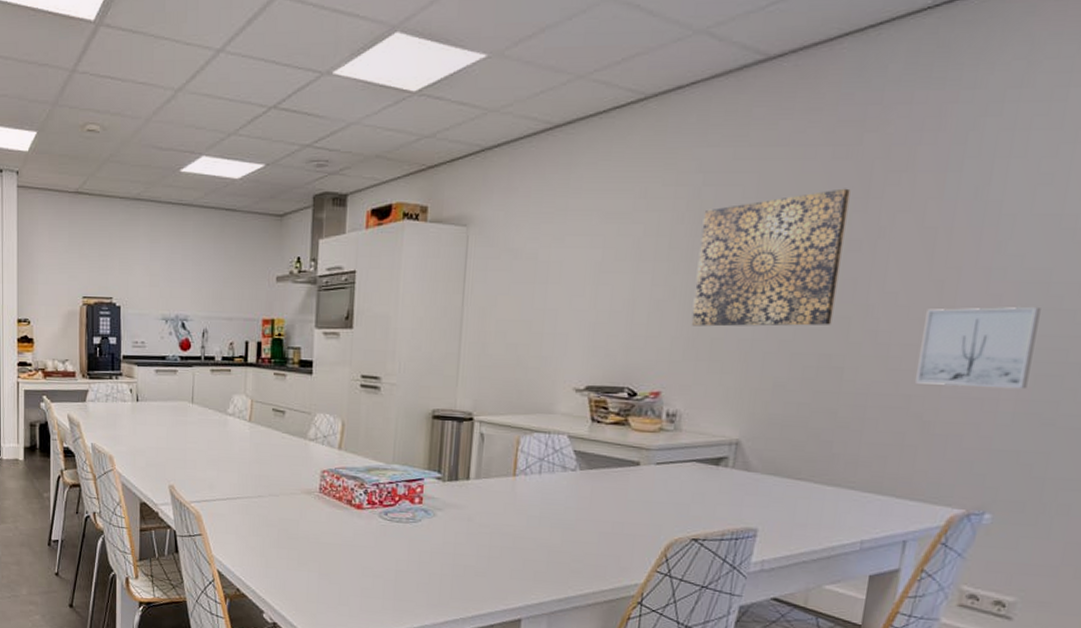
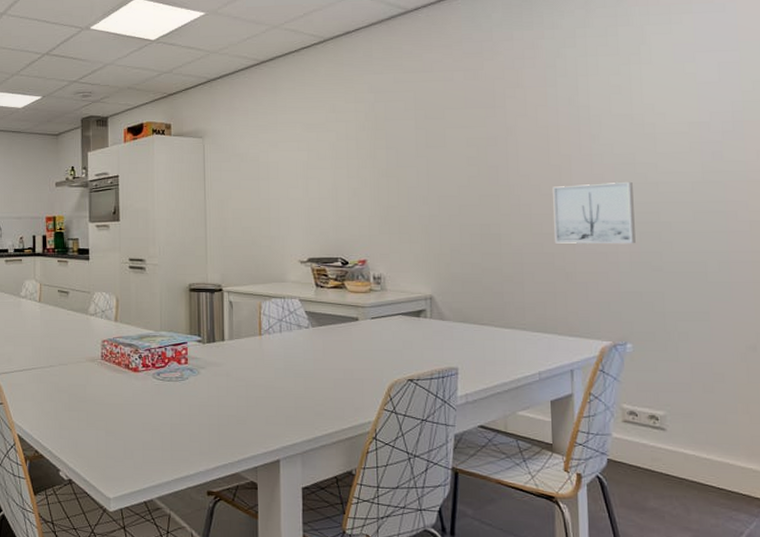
wall art: present [691,188,851,327] -> none [379,100,485,207]

